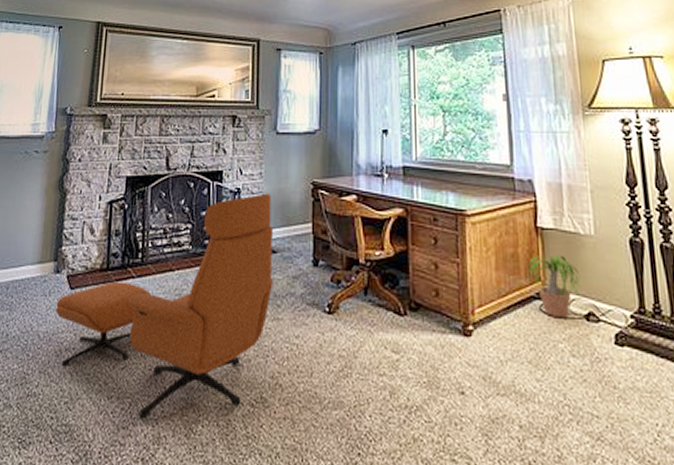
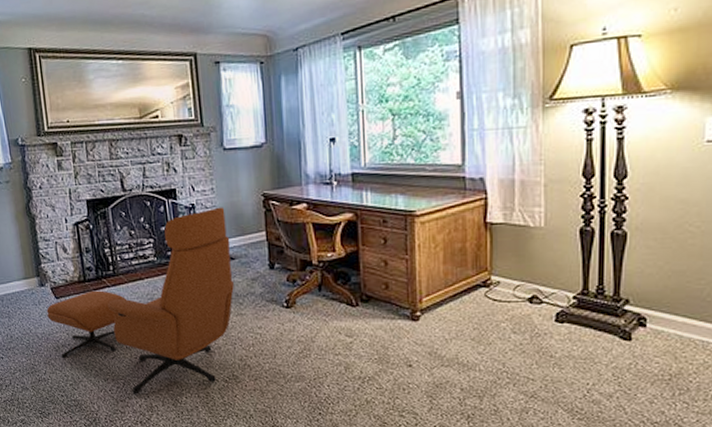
potted plant: present [524,254,582,317] -> none [471,246,527,301]

